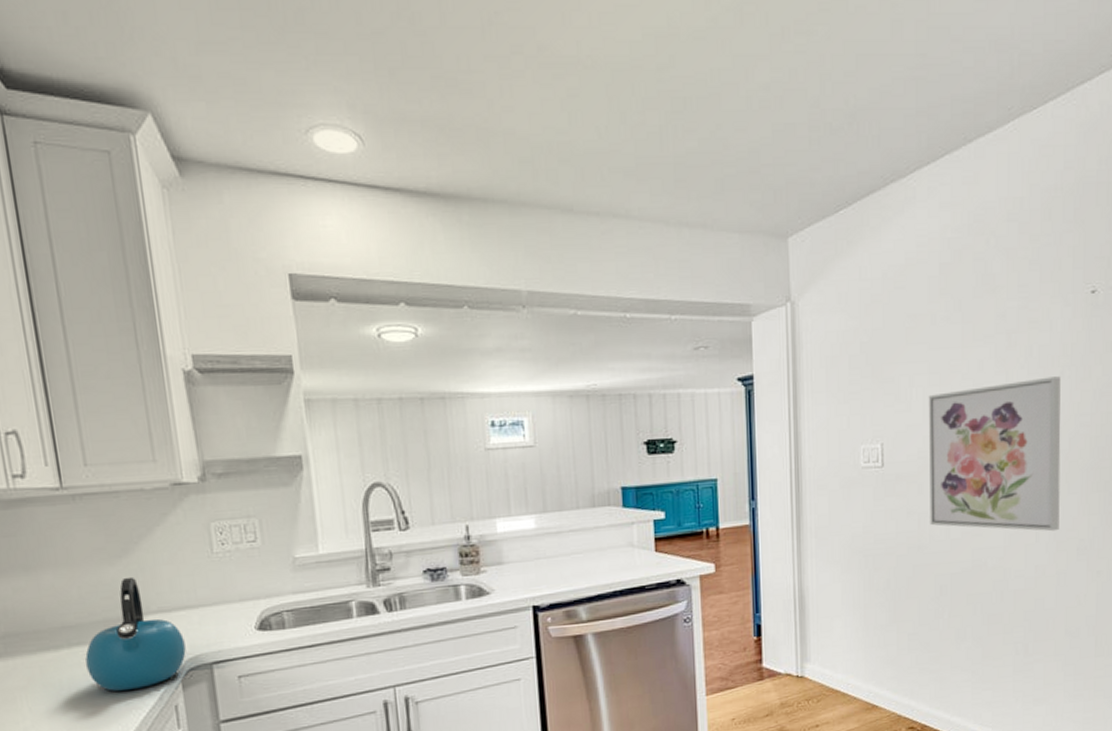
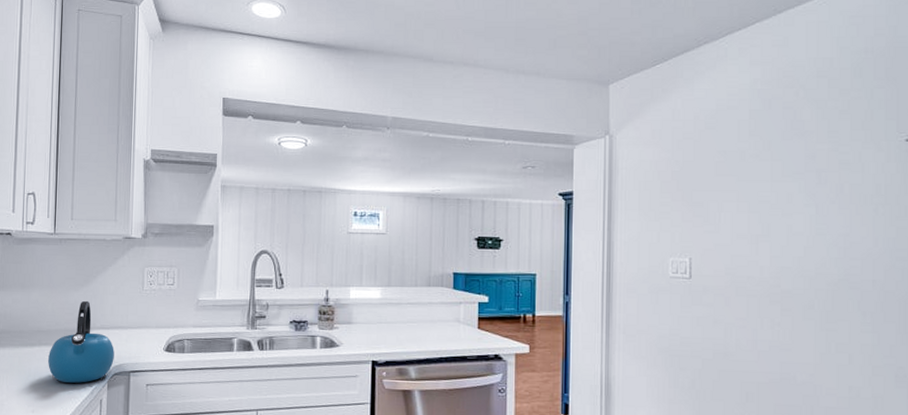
wall art: present [928,376,1061,532] -> none [736,213,875,356]

